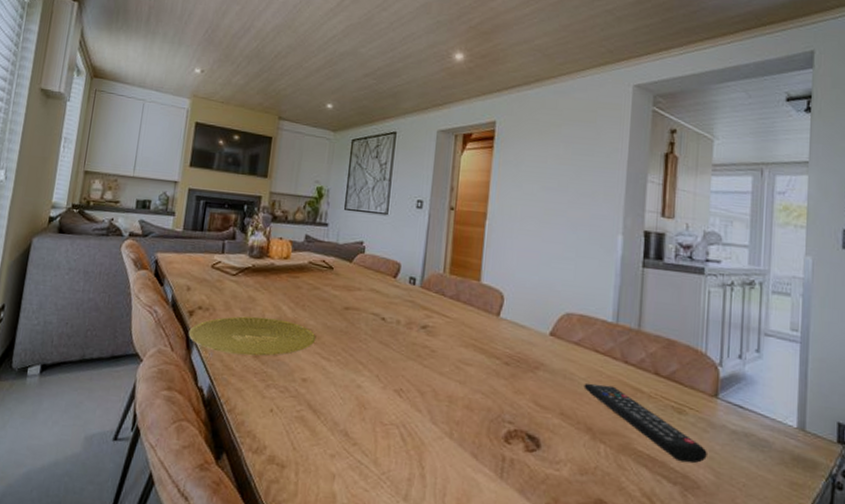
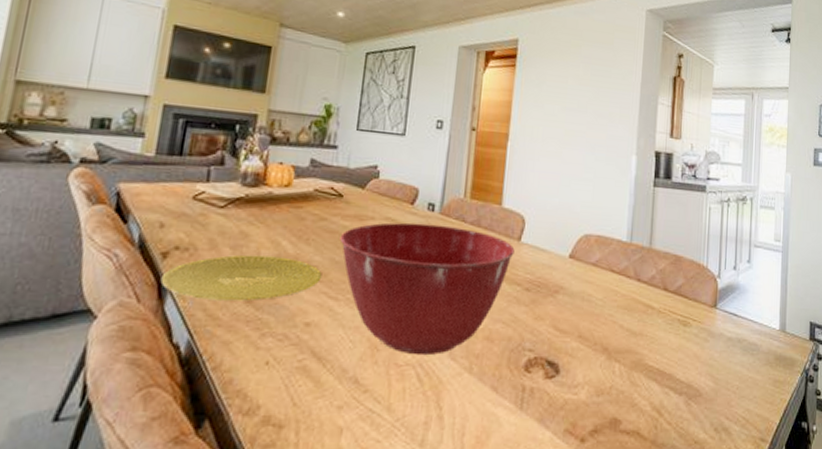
mixing bowl: none [331,294,494,418] -> present [339,222,515,356]
remote control: present [583,383,707,464] -> none [600,303,708,373]

